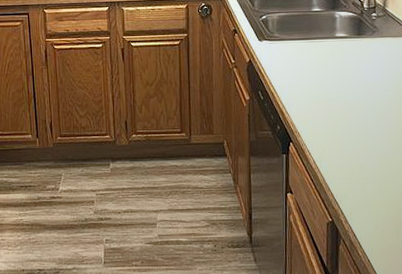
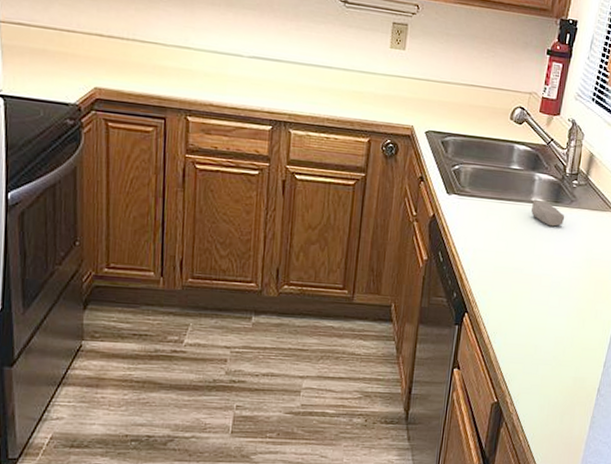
soap bar: none [337,34,370,57] -> present [531,199,565,227]

